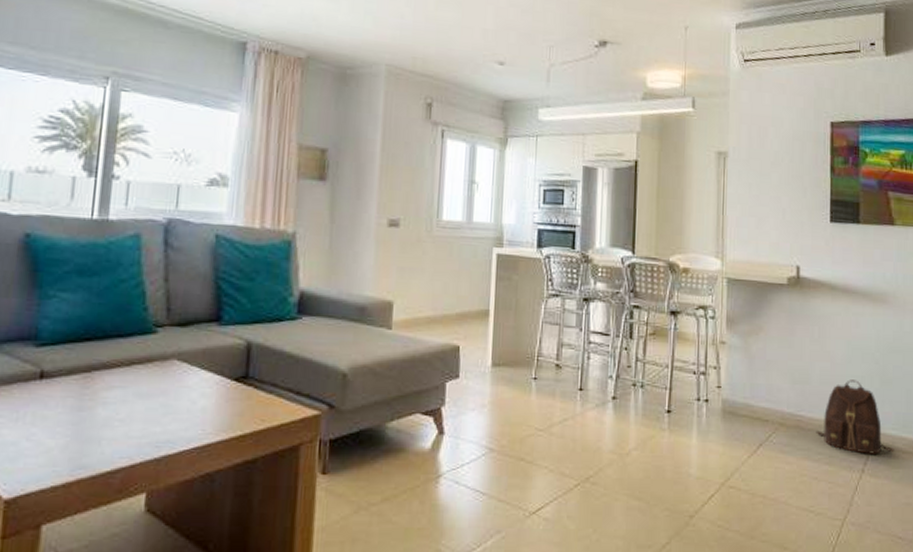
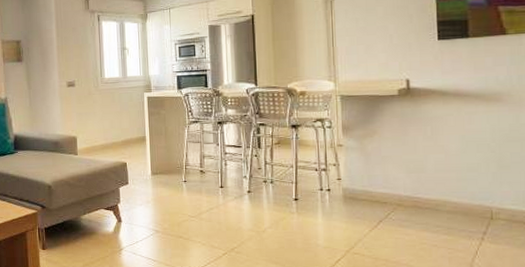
backpack: present [816,379,894,454] -> none [433,166,515,226]

